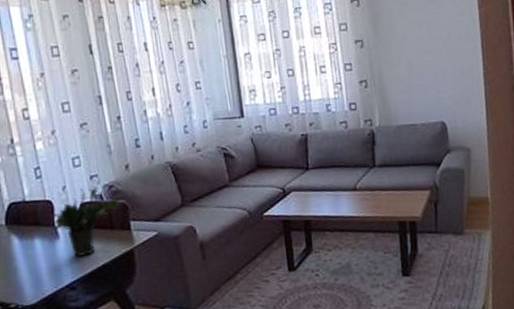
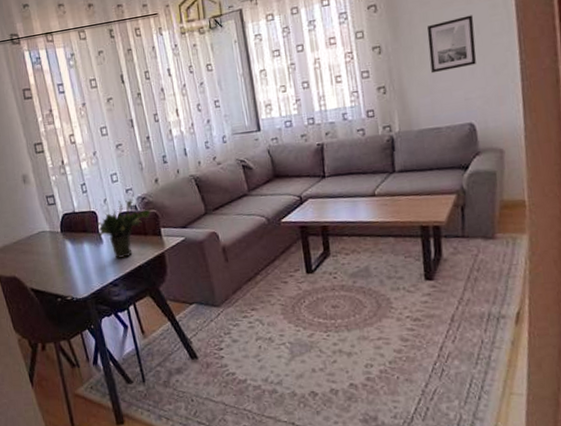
wall art: none [404,19,447,71] -> present [427,15,477,74]

